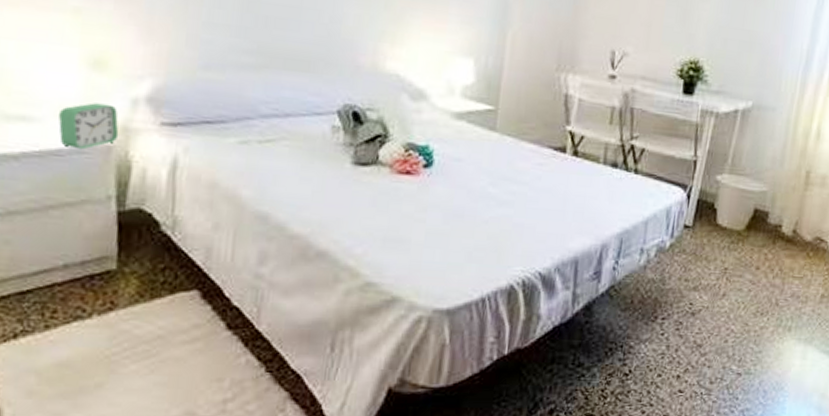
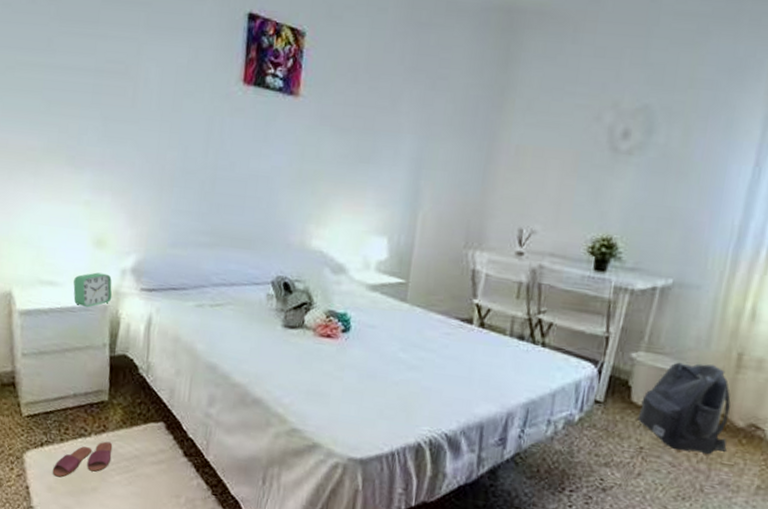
slippers: none [33,322,125,376] -> present [52,441,113,477]
backpack: none [722,182,801,270] -> present [637,362,731,455]

